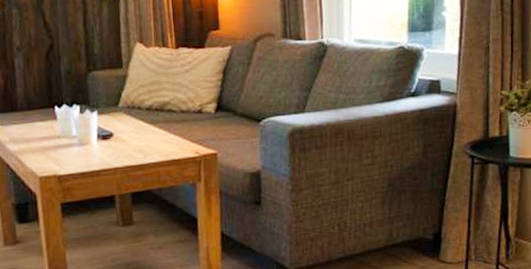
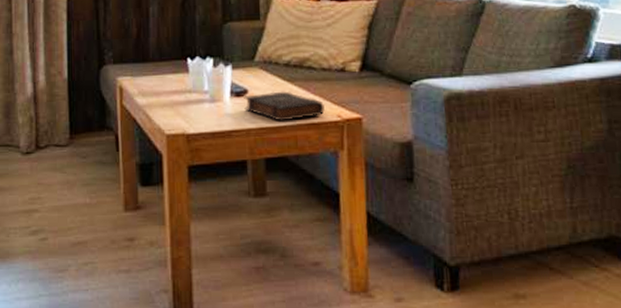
book: none [110,132,184,160] -> present [244,91,325,122]

